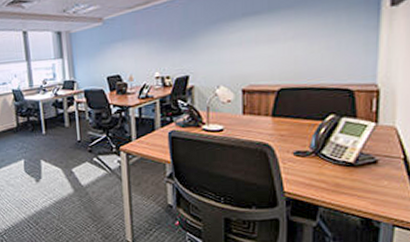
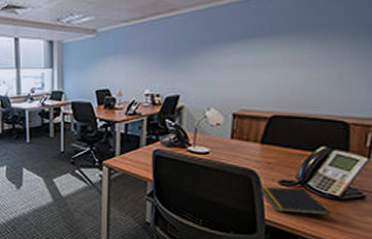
notepad: none [276,158,346,183] -> present [260,187,330,215]

